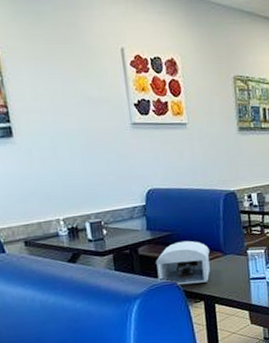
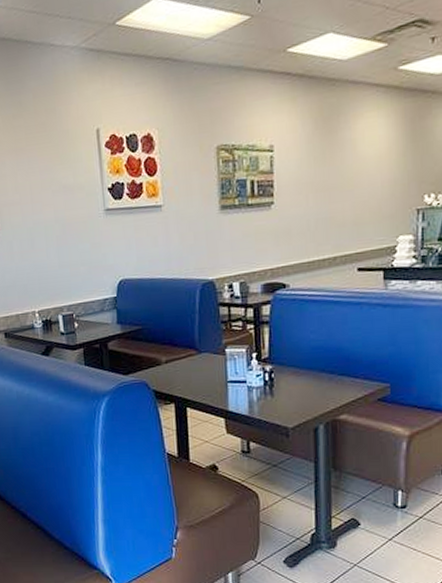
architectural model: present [155,240,210,285] -> none [124,336,182,385]

